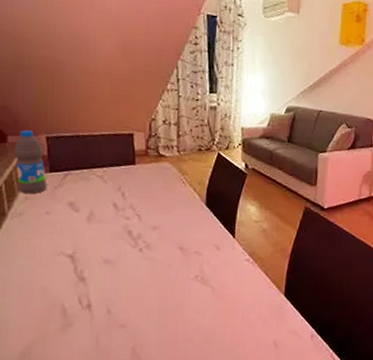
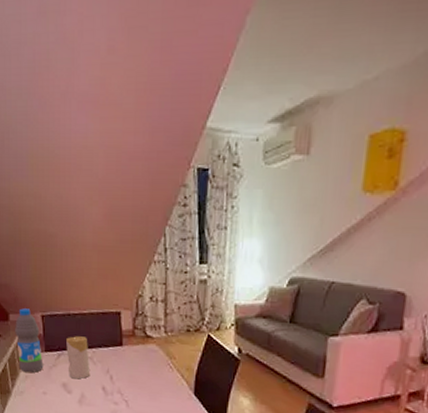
candle: none [74,156,101,198] -> present [66,336,91,379]

